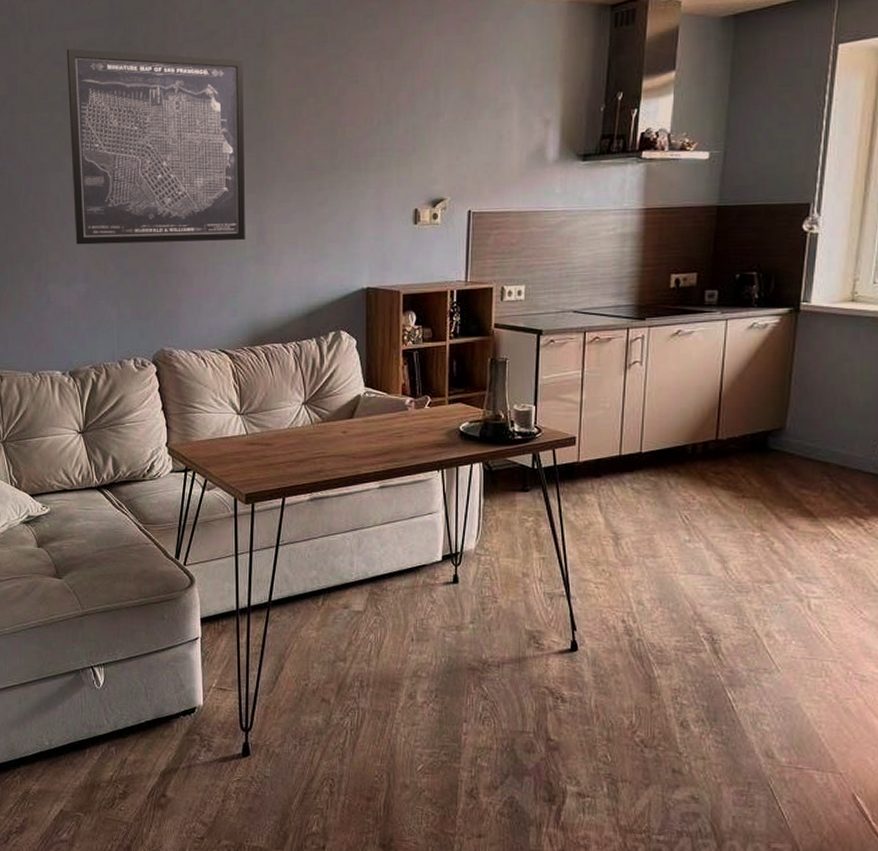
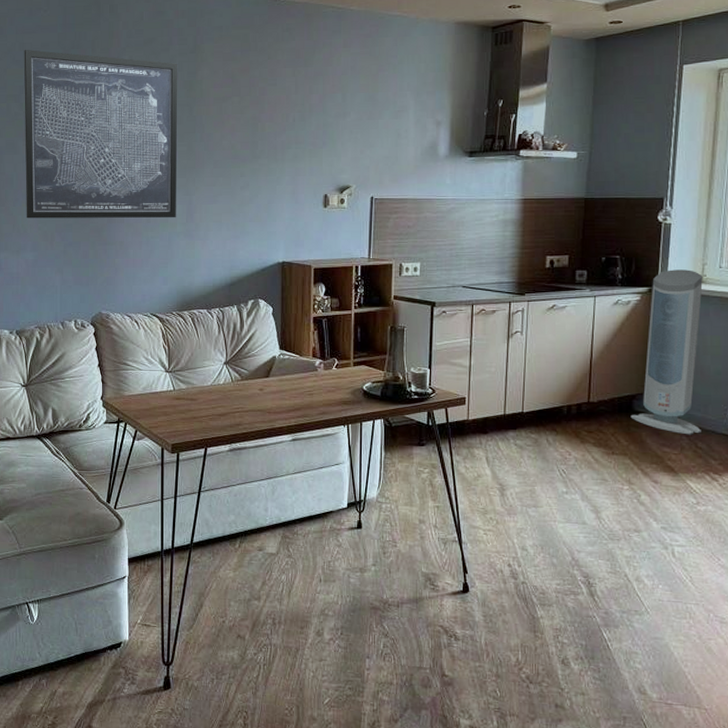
air purifier: none [764,286,853,475] -> present [630,269,703,435]

